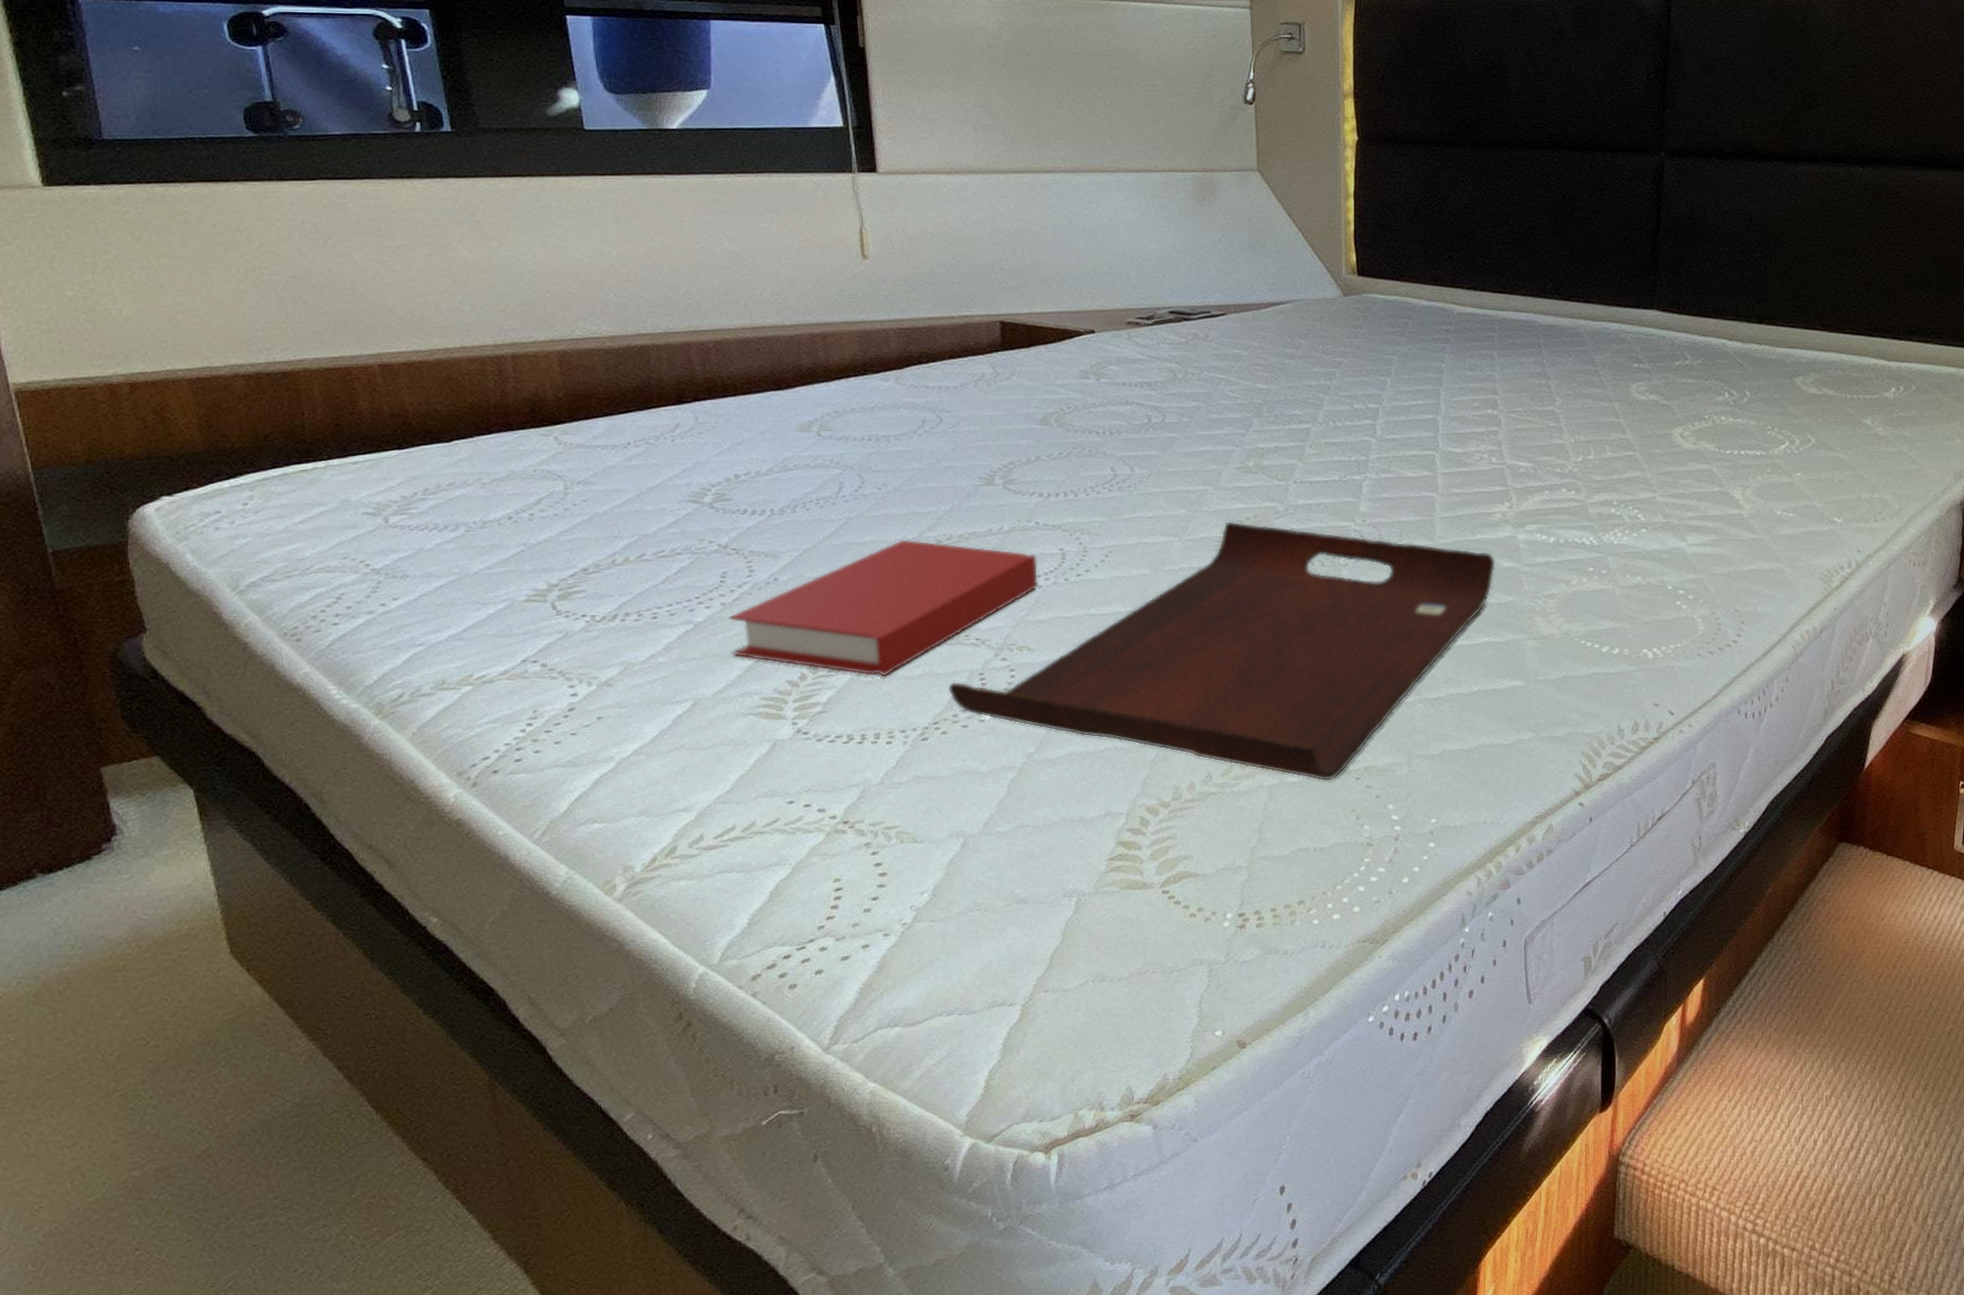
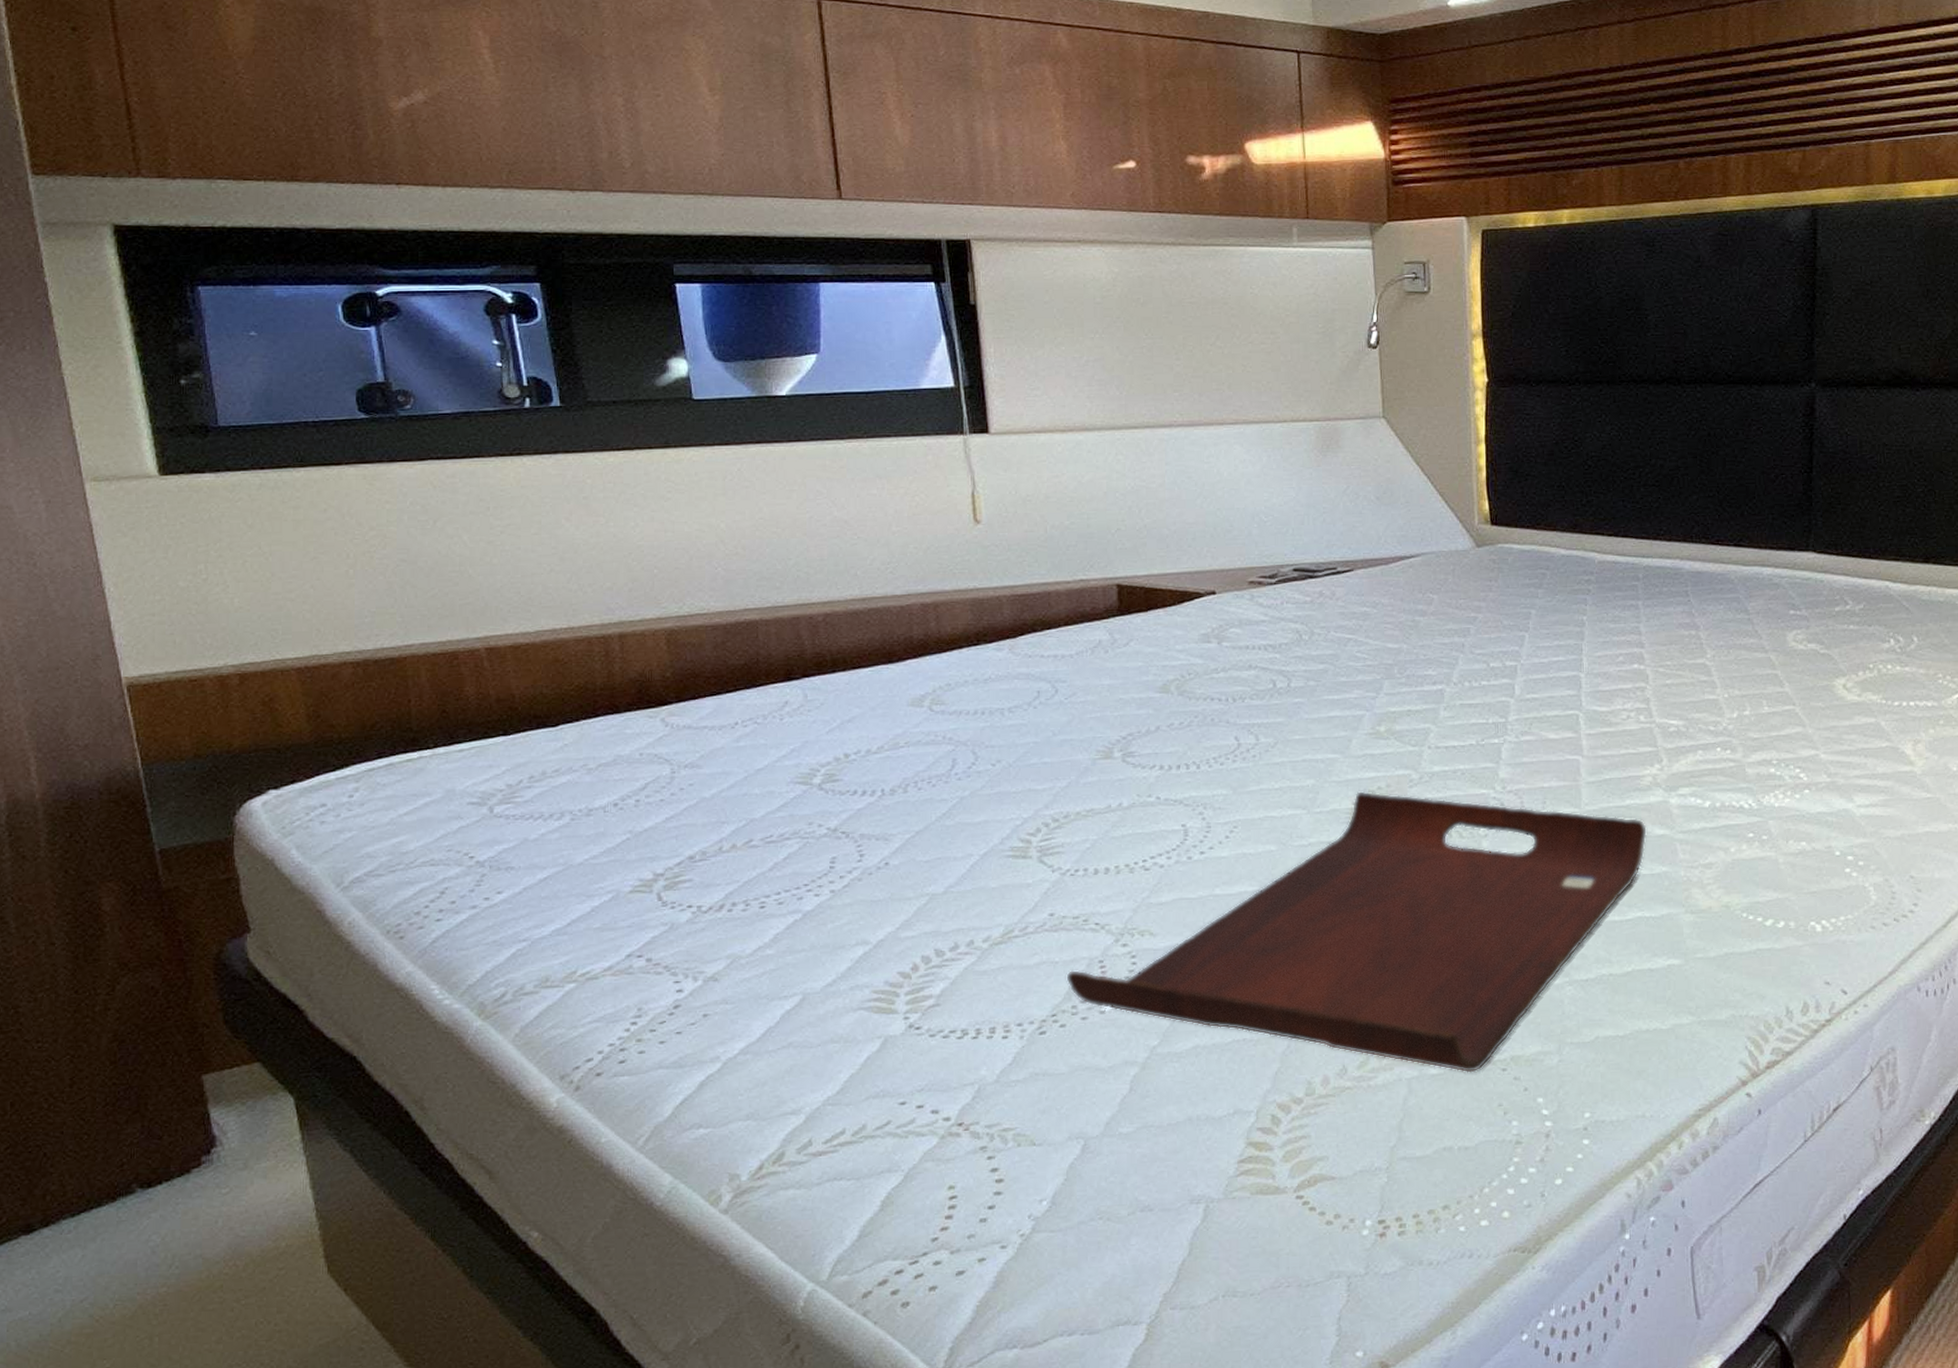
book: present [729,539,1039,677] -> none [839,818,1161,966]

